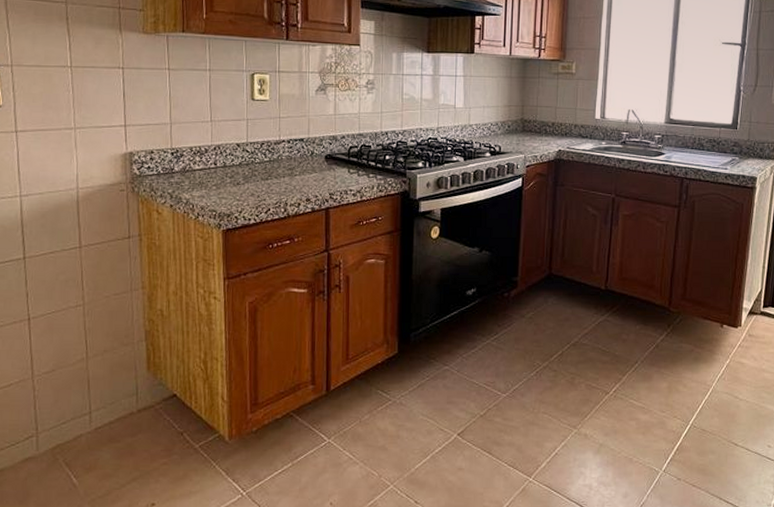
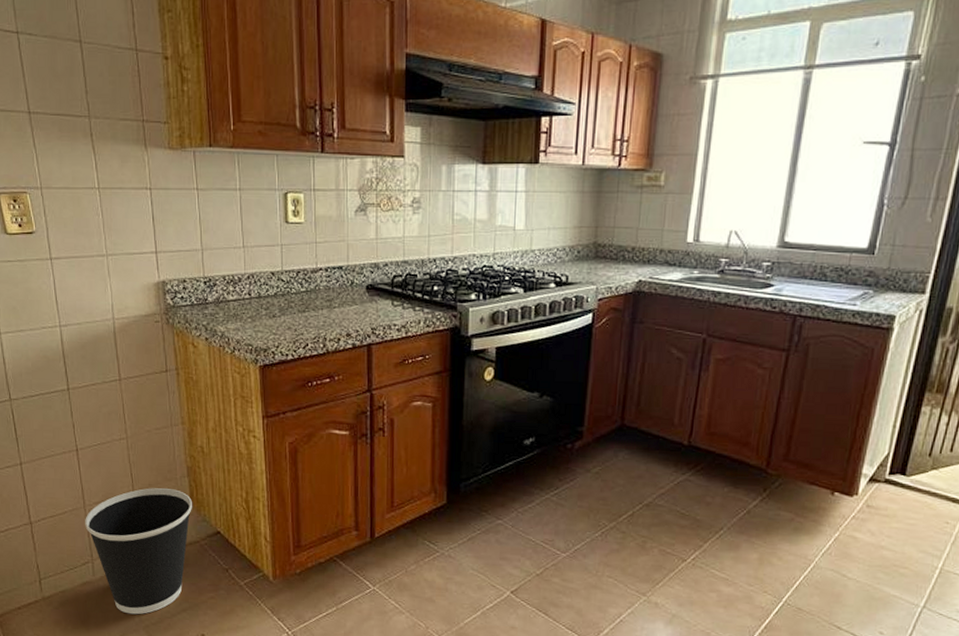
wastebasket: none [32,354,149,489] -> present [85,488,192,615]

